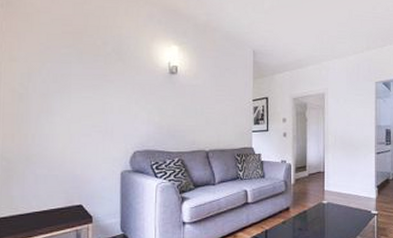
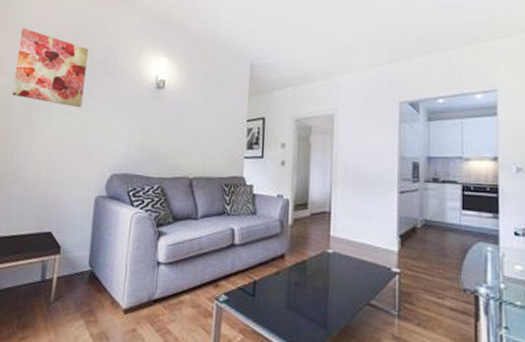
wall art: none [26,16,100,93] -> present [12,27,88,108]

